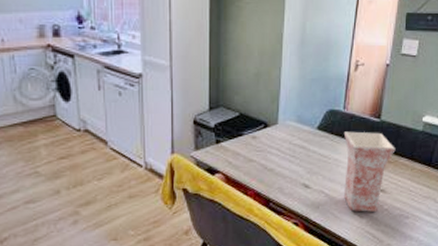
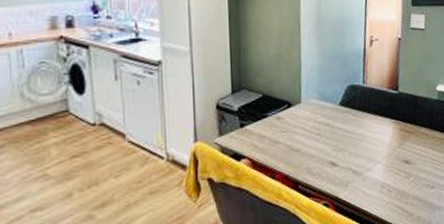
vase: present [343,131,396,212] -> none [365,104,415,186]

